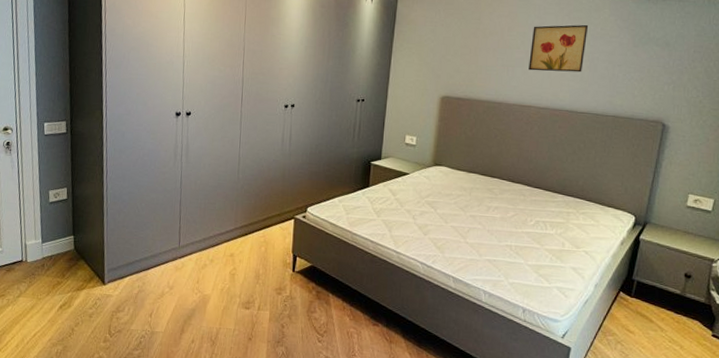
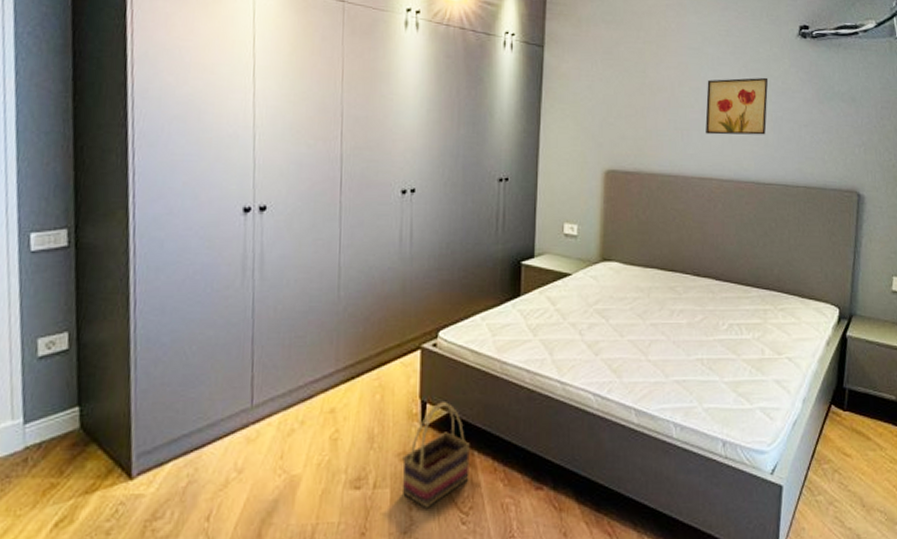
basket: none [278,257,327,328] -> present [402,402,470,509]

